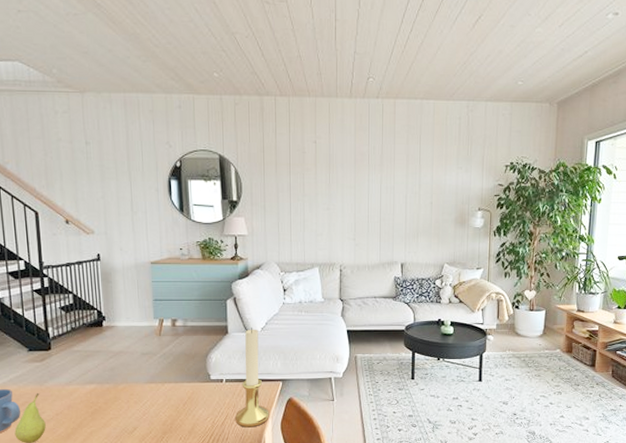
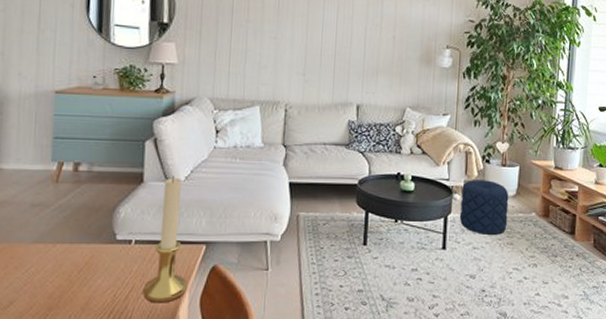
pouf: none [493,323,536,369] -> present [459,180,509,235]

